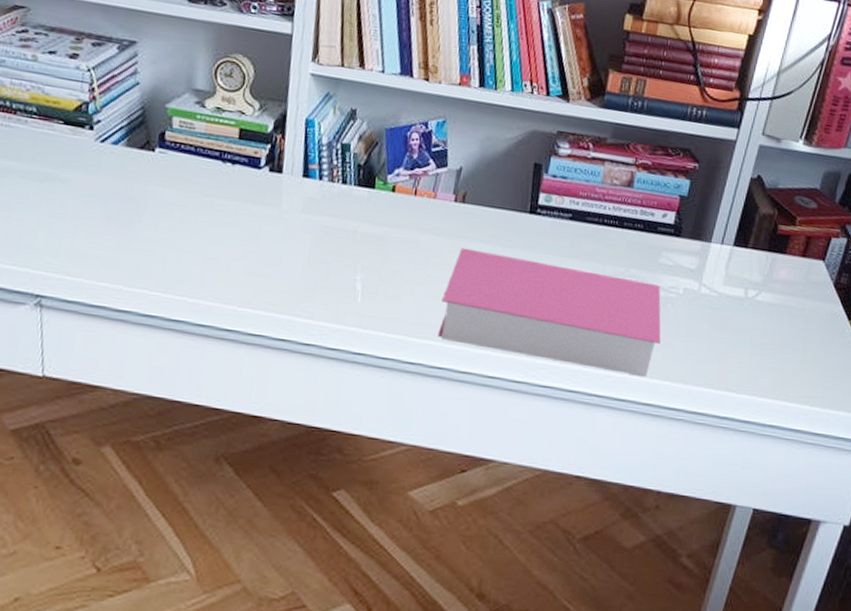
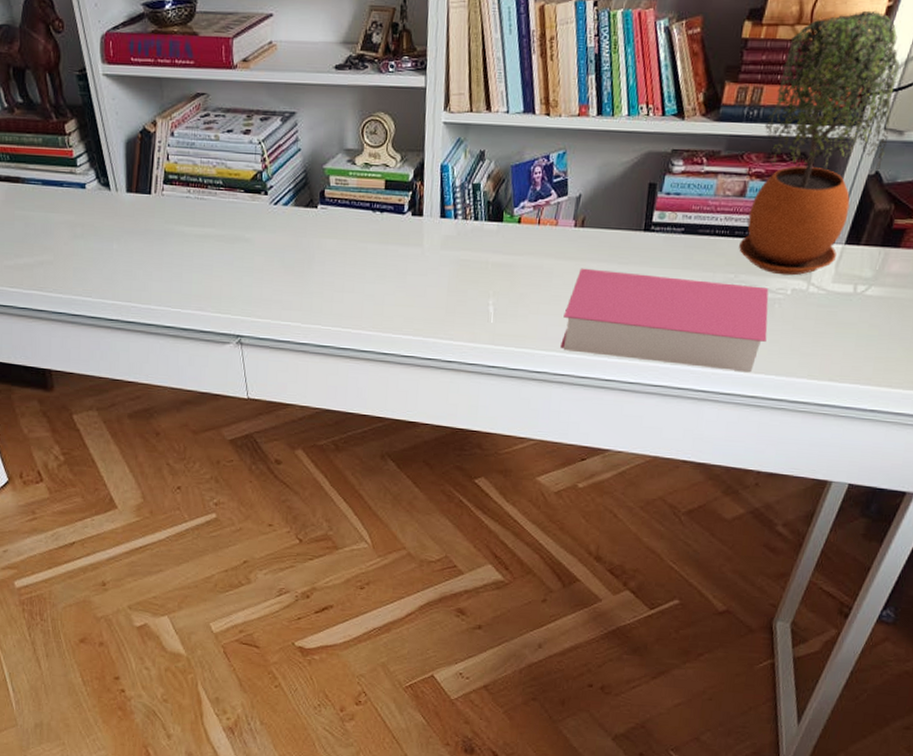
potted plant: none [629,20,773,275] -> present [739,10,900,276]

